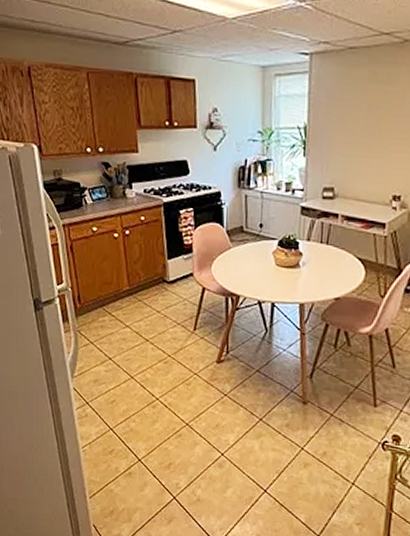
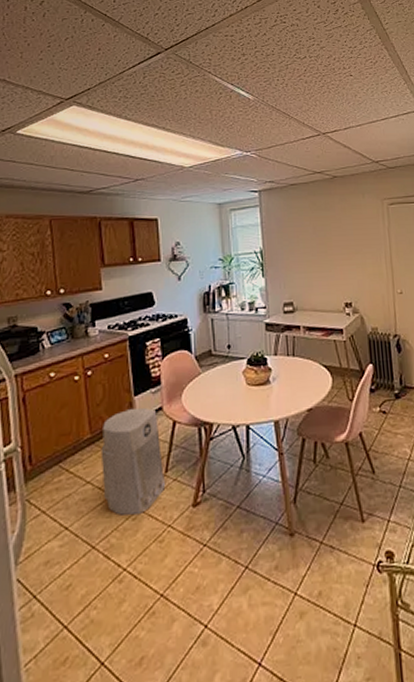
air purifier: none [137,270,194,361] -> present [100,408,166,516]

